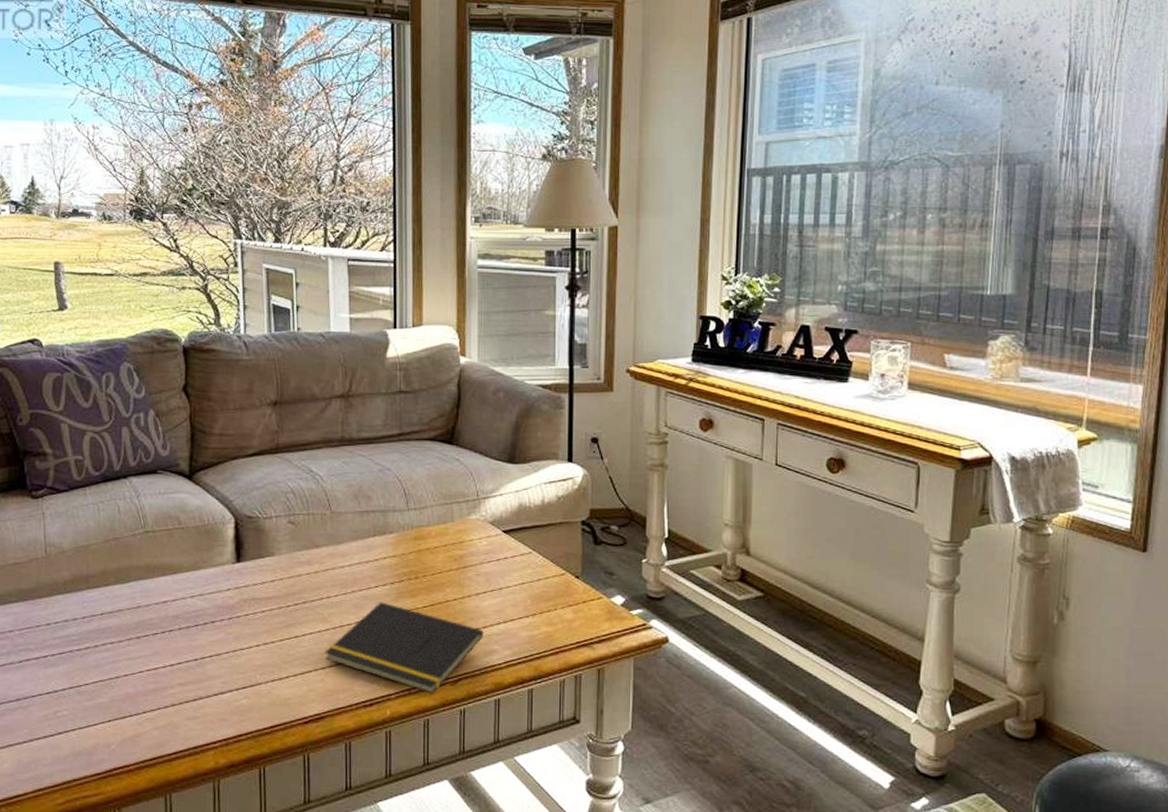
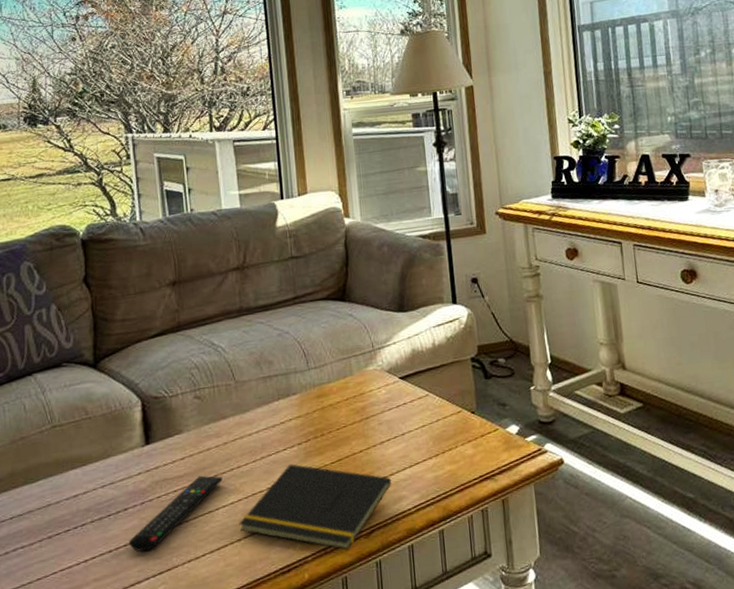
remote control: none [214,600,311,665] -> present [128,475,223,552]

